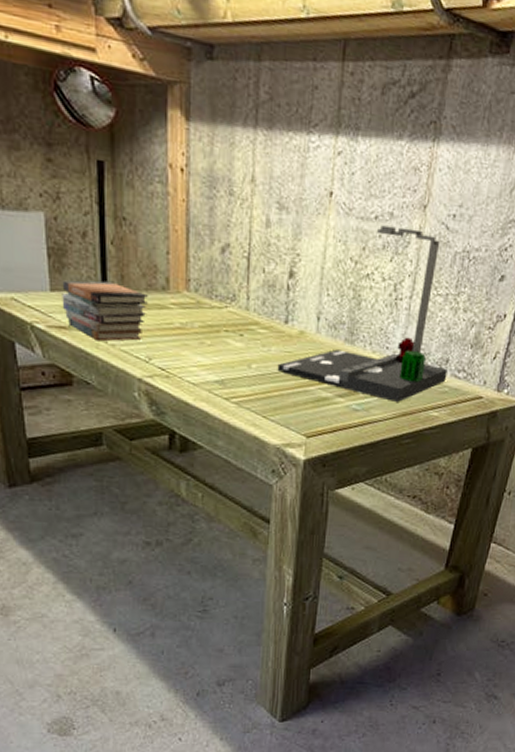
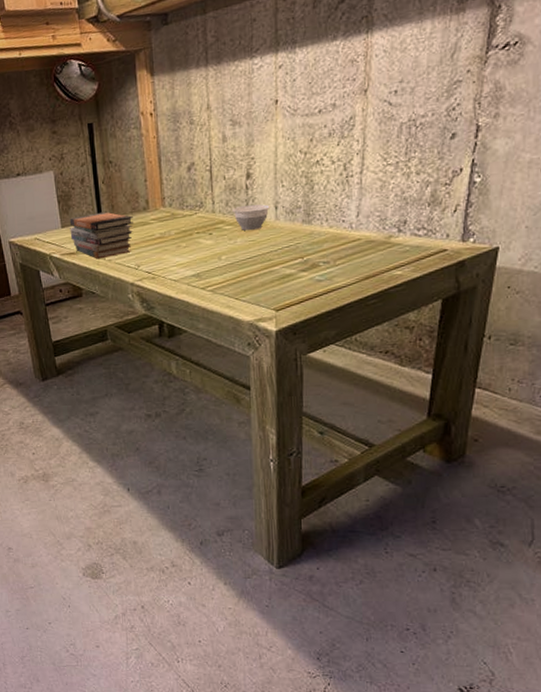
bowl: none [269,308,312,340] -> present [232,204,270,230]
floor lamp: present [277,225,447,402] -> none [244,112,406,268]

